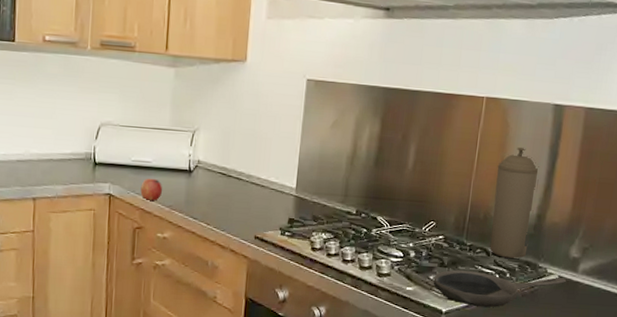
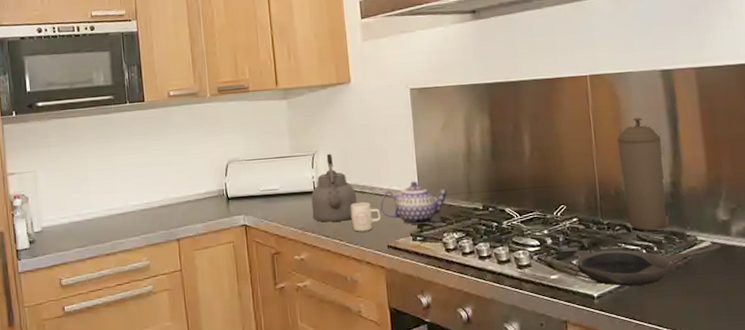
fruit: present [140,178,163,201] -> none [272,204,294,226]
kettle: none [183,133,233,205] -> present [311,153,358,222]
mug: none [222,188,254,219] -> present [351,202,382,232]
teapot: none [254,175,325,220] -> present [380,181,448,225]

